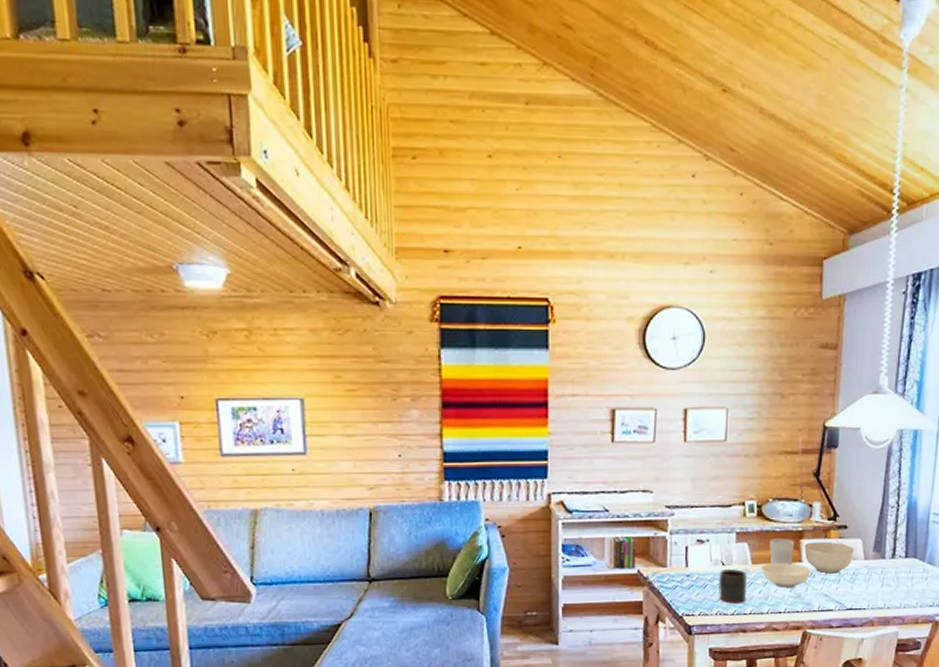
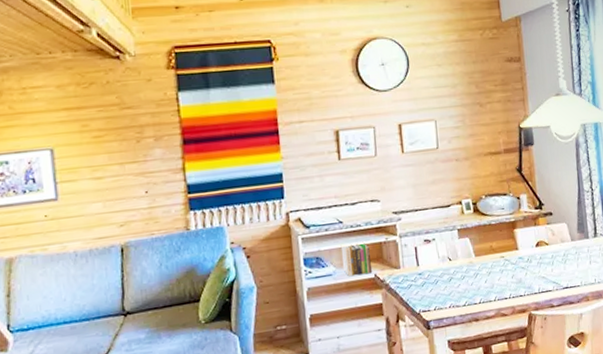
mug: present [719,569,748,603] -> none [448,263,474,295]
bowl: present [762,562,811,588] -> none [484,252,528,275]
candle holder: present [769,537,795,565] -> none [488,229,511,256]
bowl: present [804,541,855,574] -> none [518,228,562,258]

